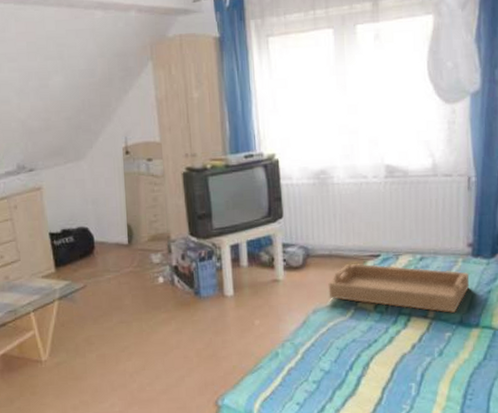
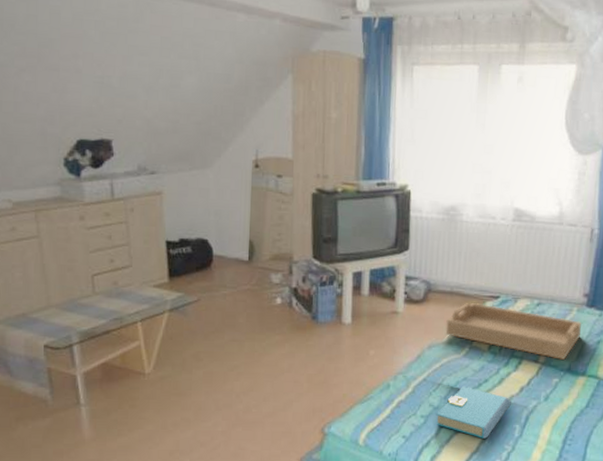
book: none [329,348,404,400] -> present [436,387,511,439]

